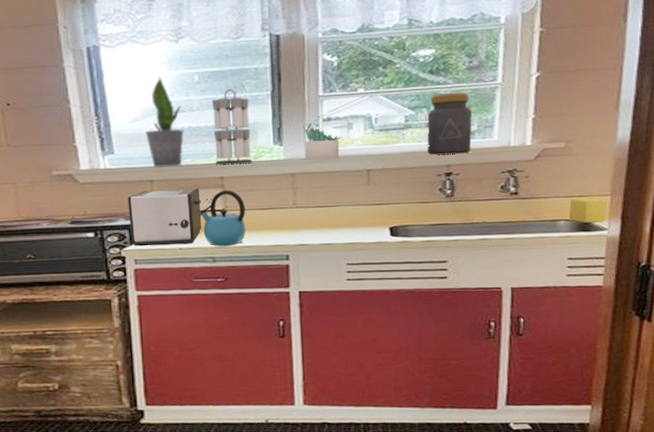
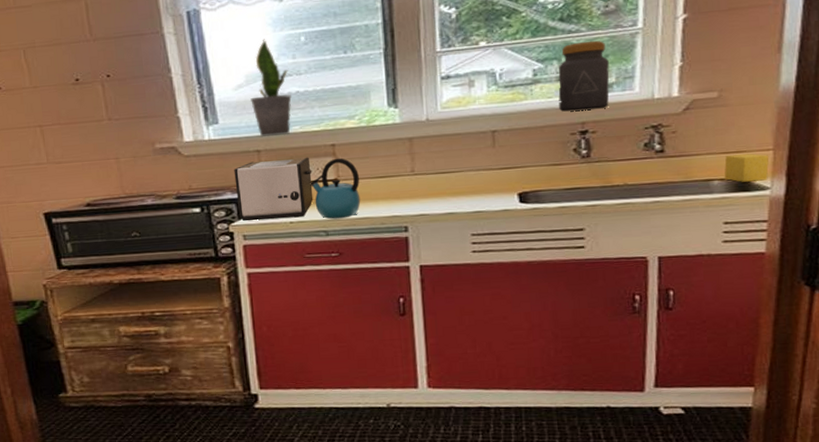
spice rack: present [211,89,252,165] -> none [320,49,365,132]
succulent plant: present [303,115,342,161] -> none [420,73,463,124]

